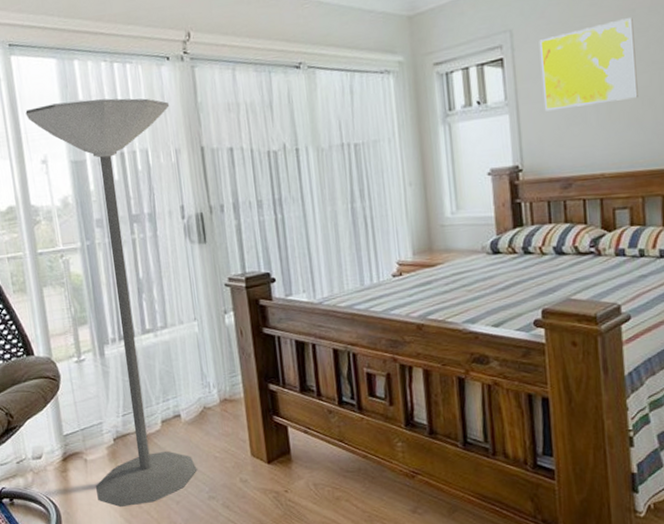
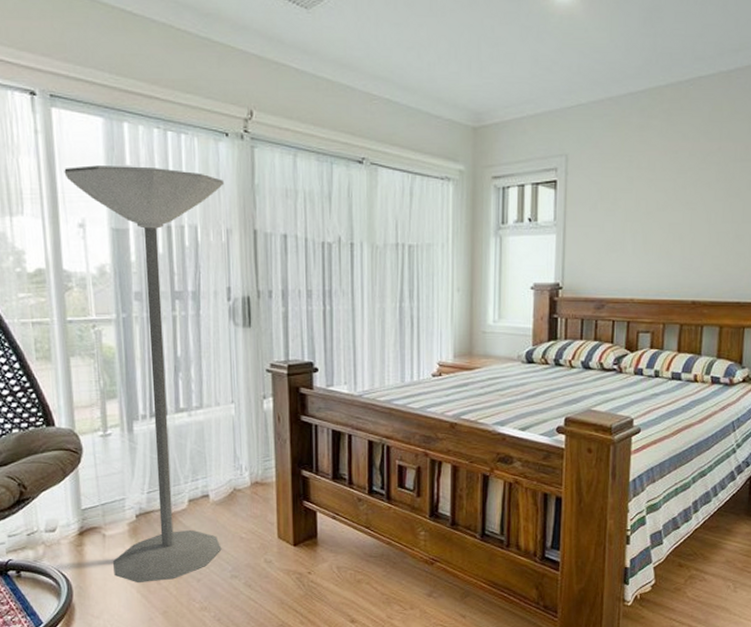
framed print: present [539,18,638,111] -> none [588,159,675,236]

